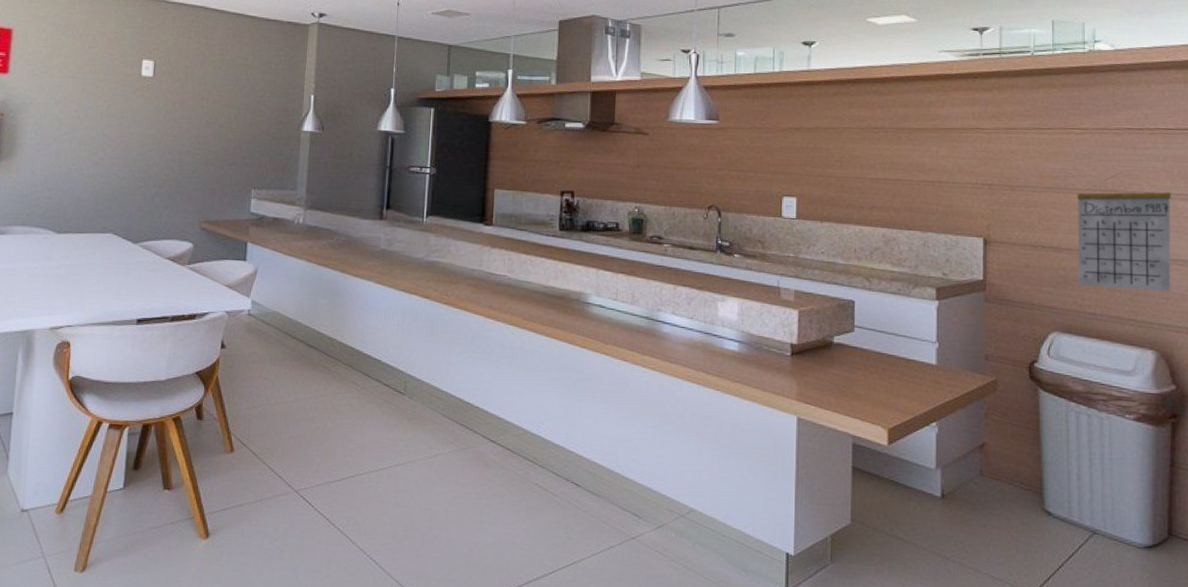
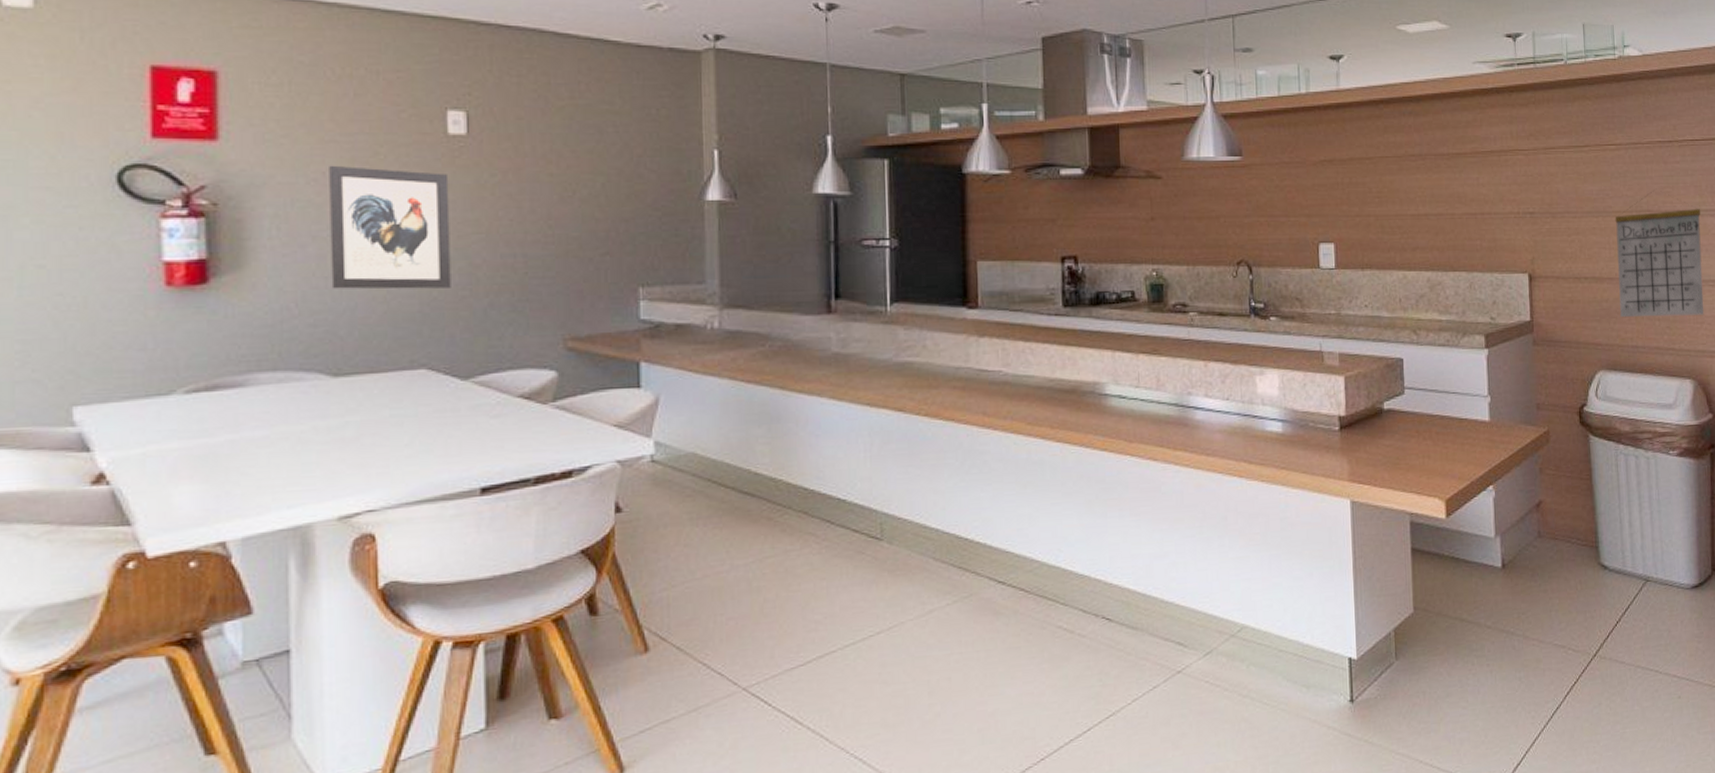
wall art: none [62,93,139,180] -> present [329,165,451,290]

